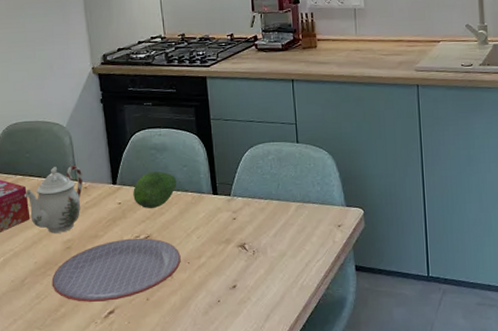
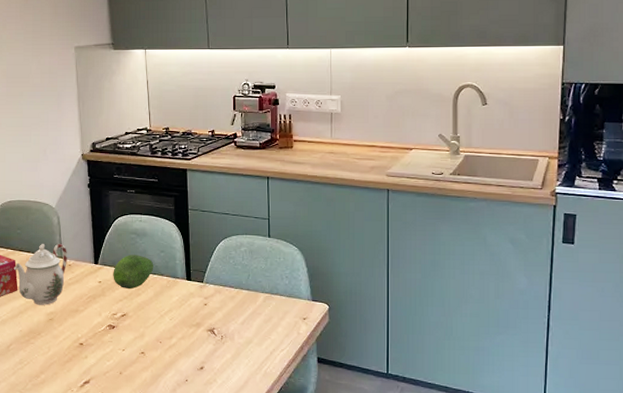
plate: present [51,238,181,302] -> none [34,315,154,372]

